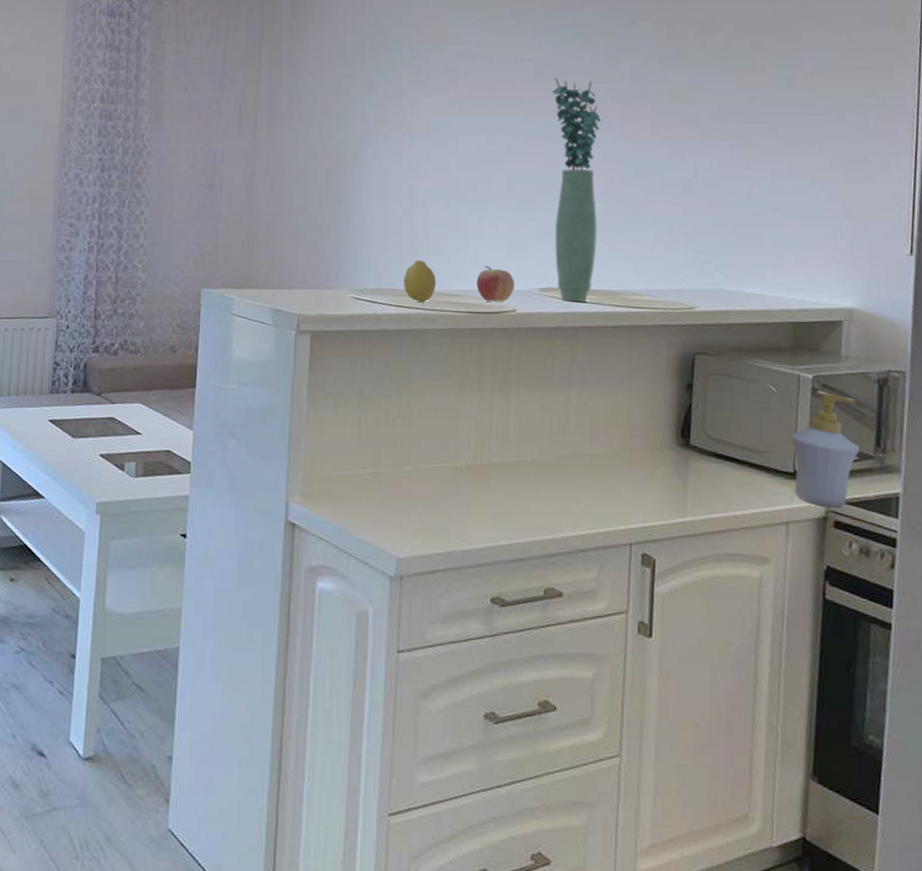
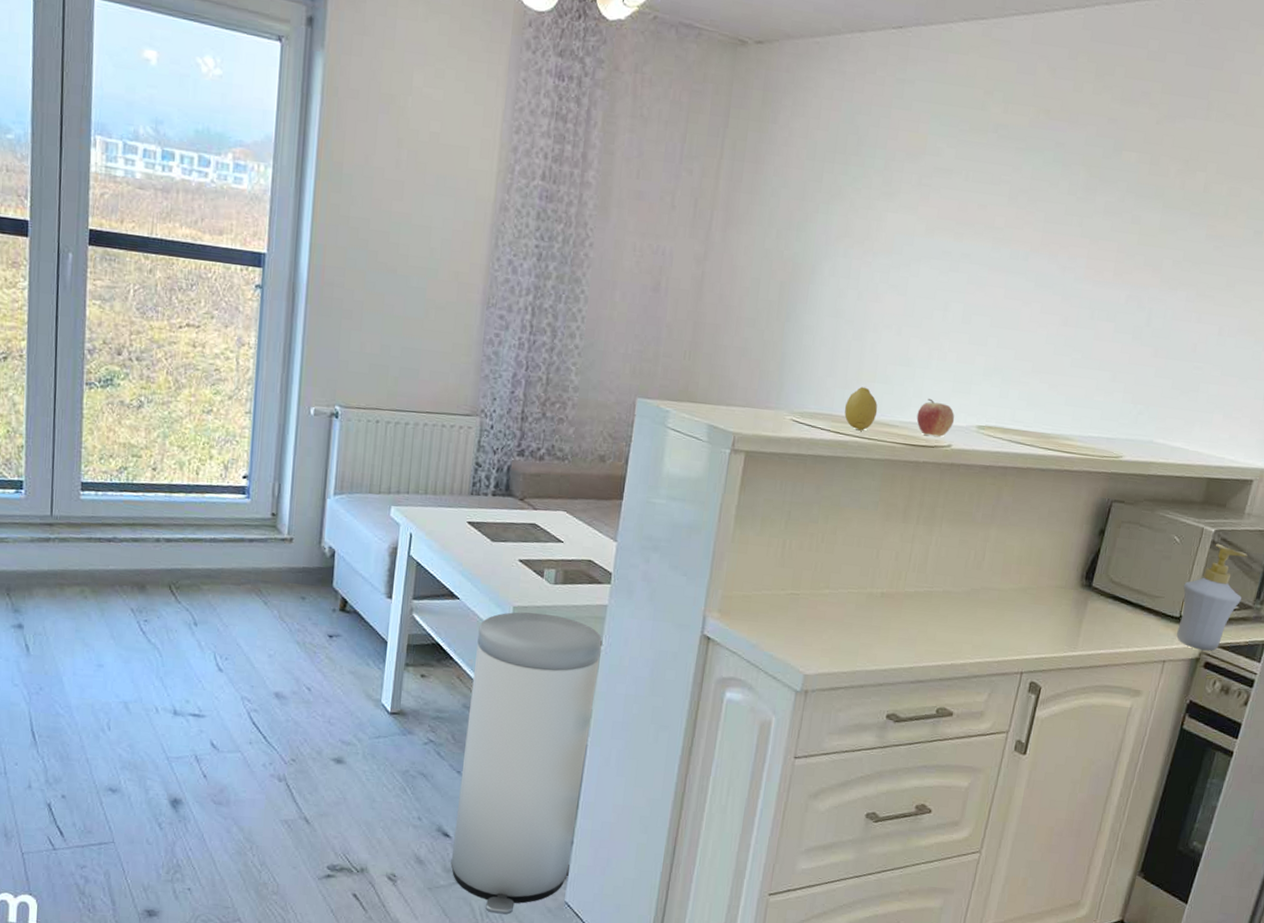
pedal bin: none [47,507,186,846] -> present [450,612,602,915]
vase: present [552,77,601,302] -> none [995,204,1067,443]

